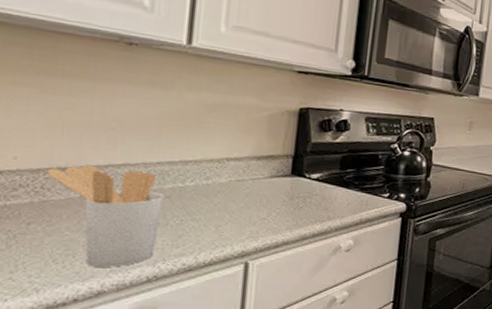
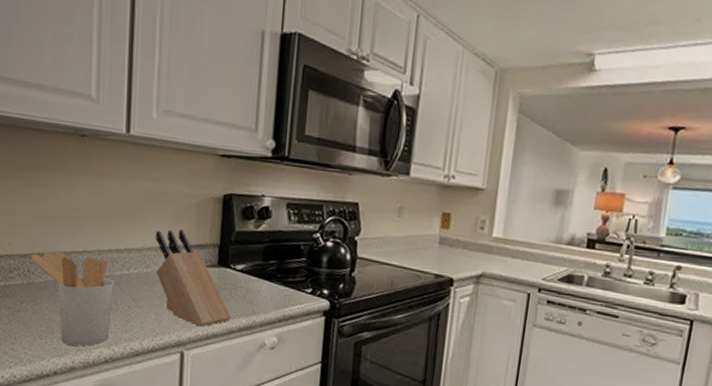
knife block: none [217,141,305,235] -> present [155,229,232,327]

